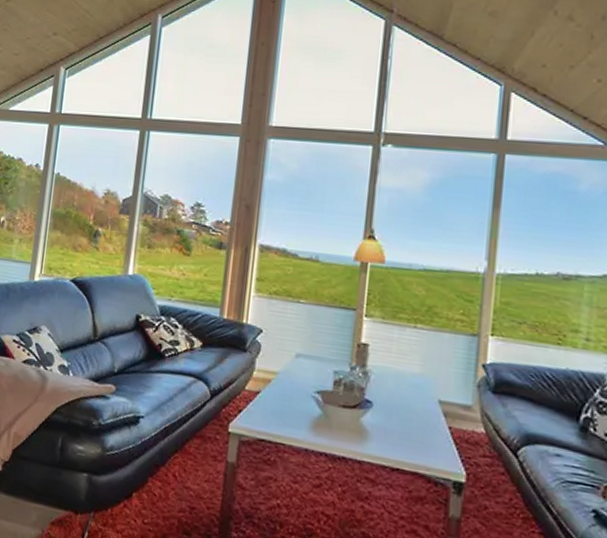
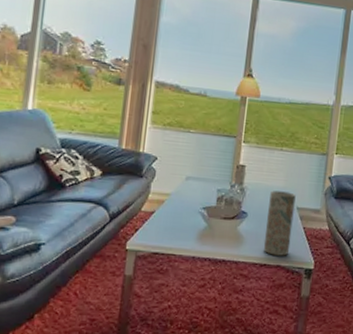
vase: none [394,377,437,461] -> present [263,190,296,256]

